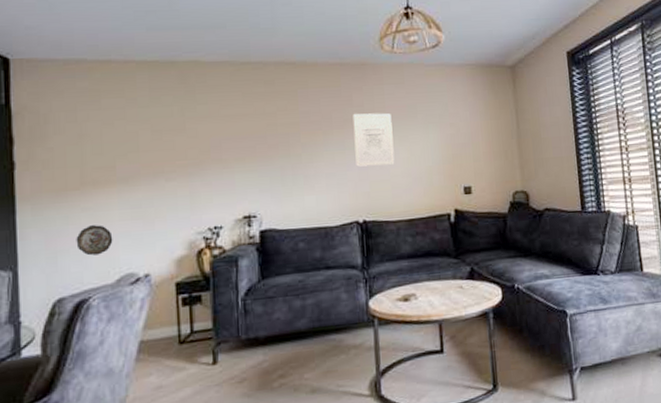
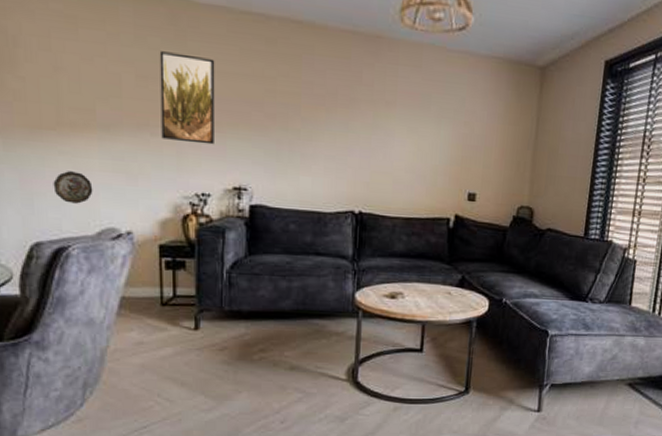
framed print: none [172,106,224,182] -> present [159,51,216,145]
wall art: present [352,113,395,167] -> none [358,92,403,157]

